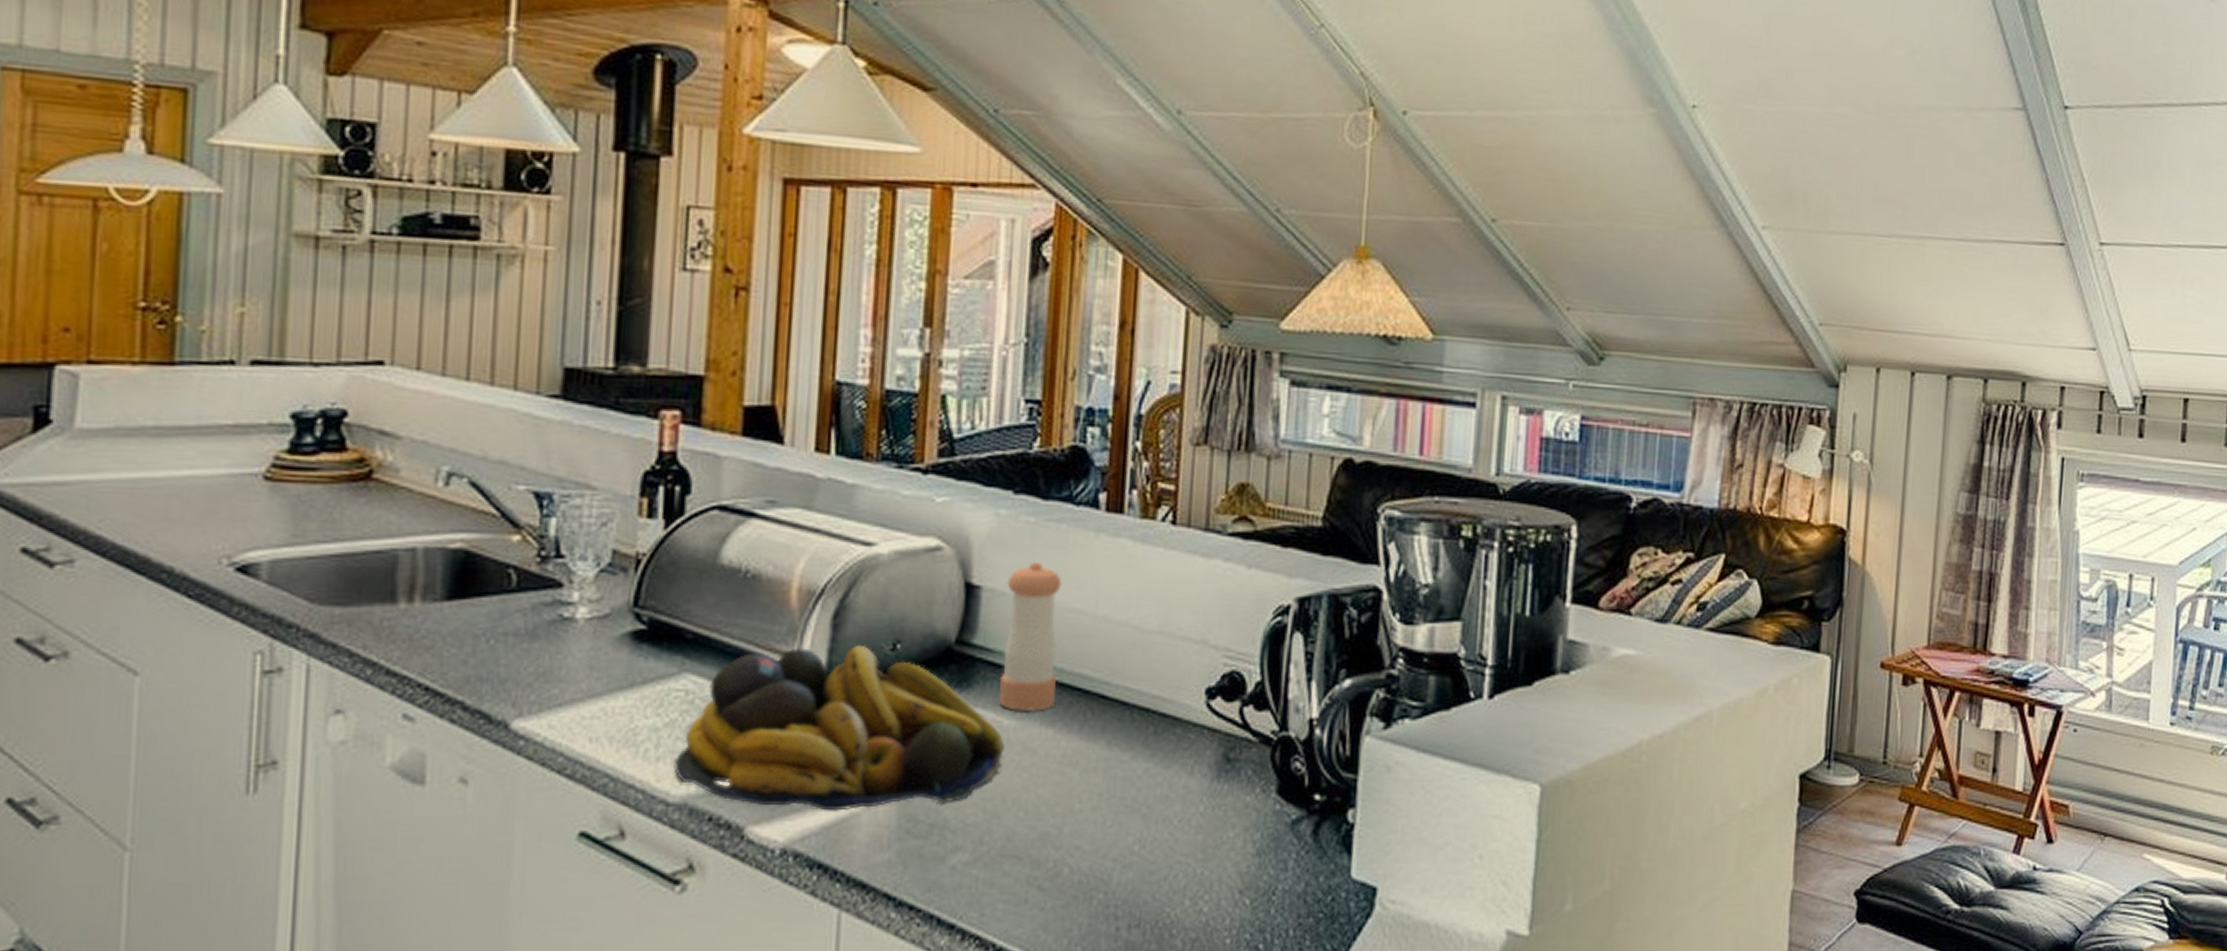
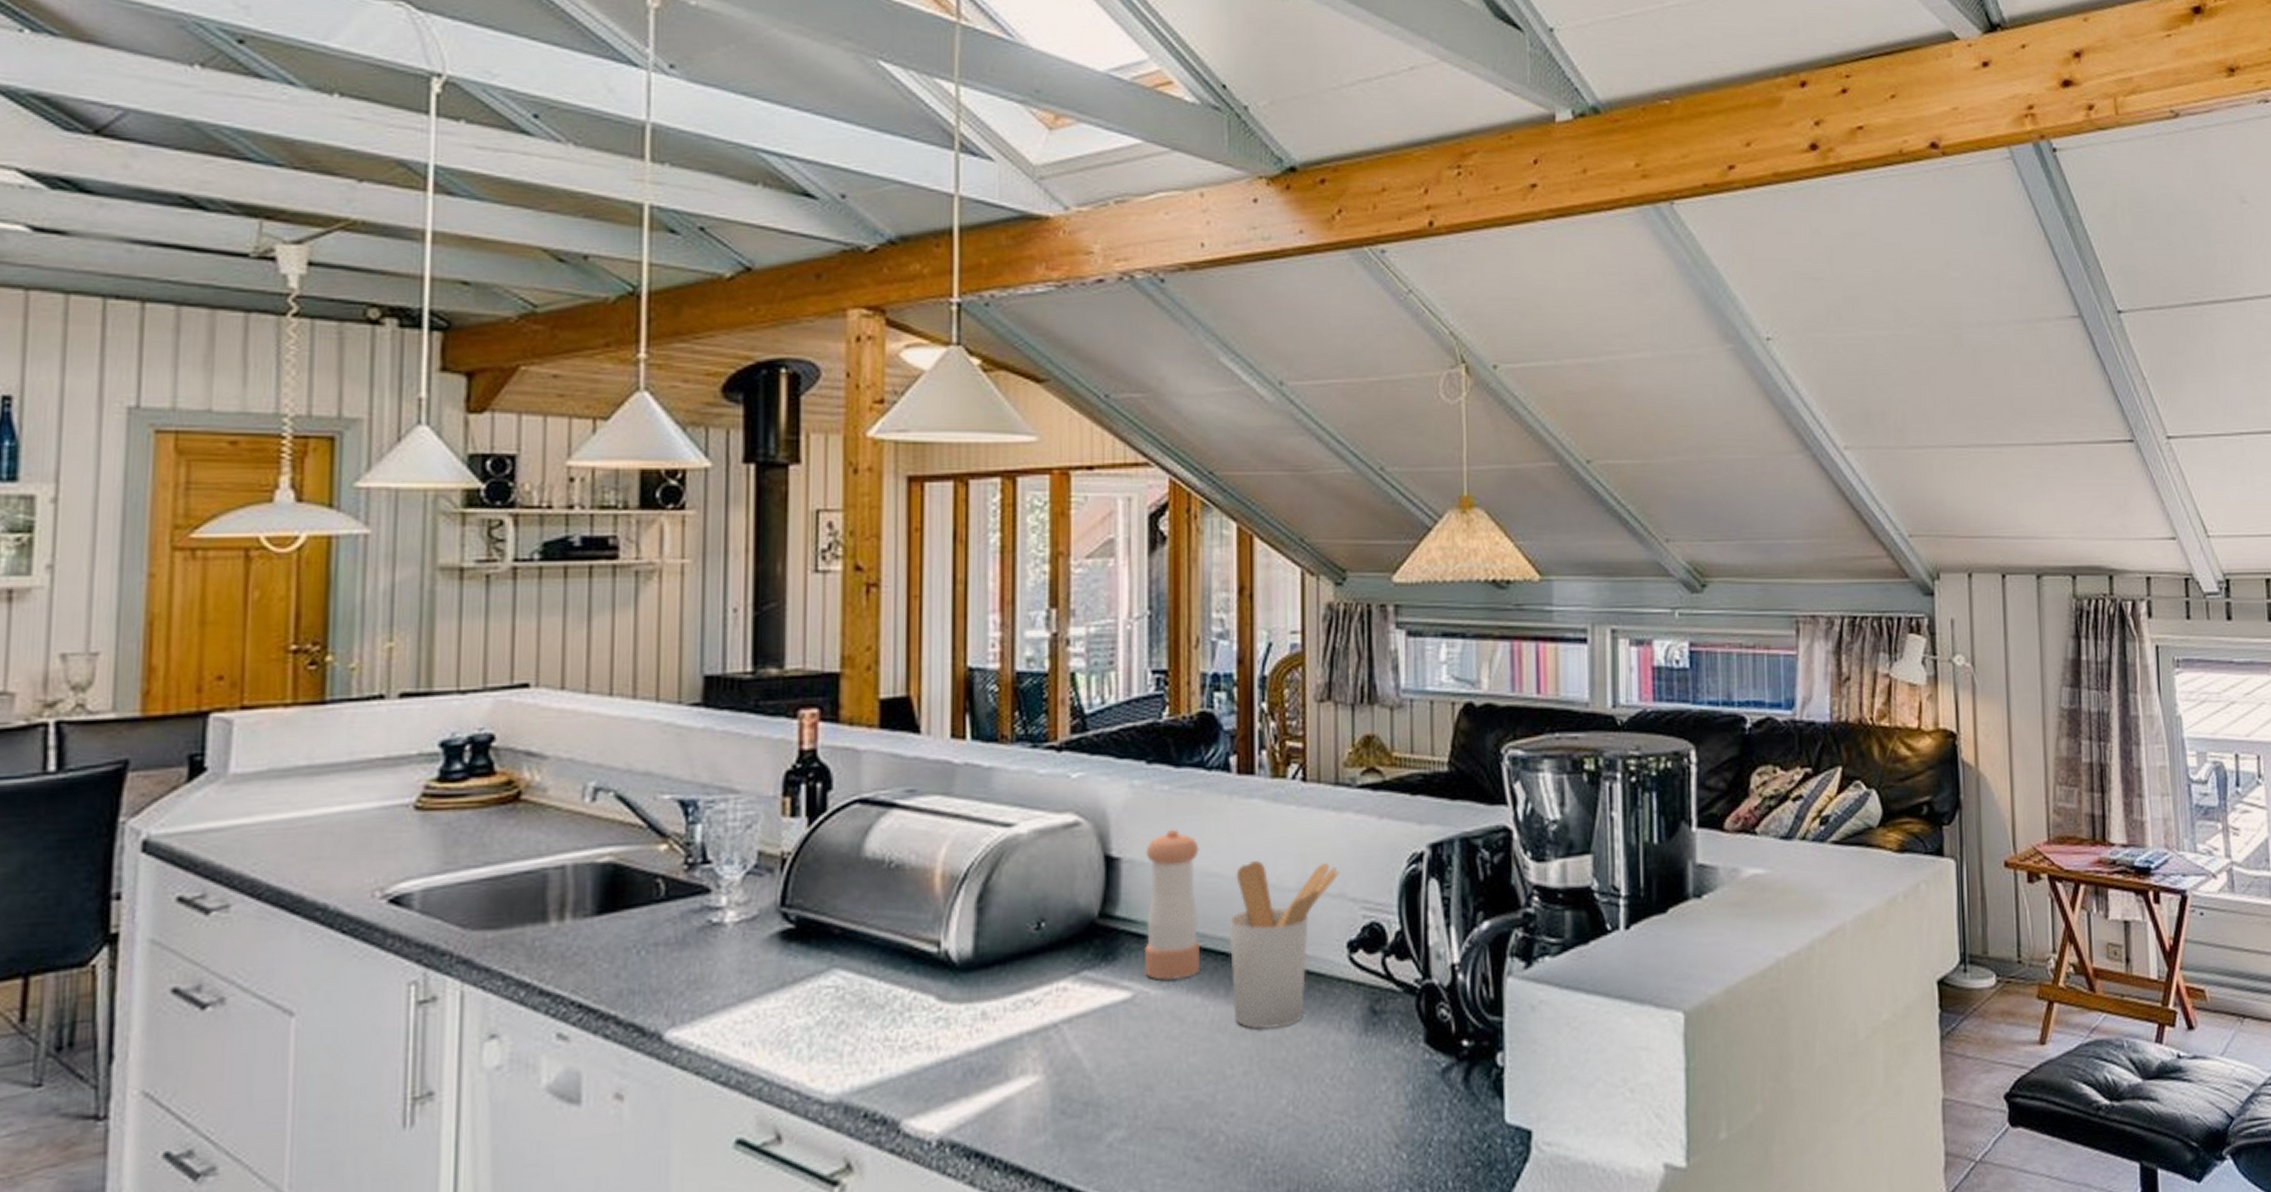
fruit bowl: present [674,644,1006,811] -> none [827,926,1154,1098]
utensil holder: none [1086,600,1203,768] -> present [1229,861,1340,1030]

